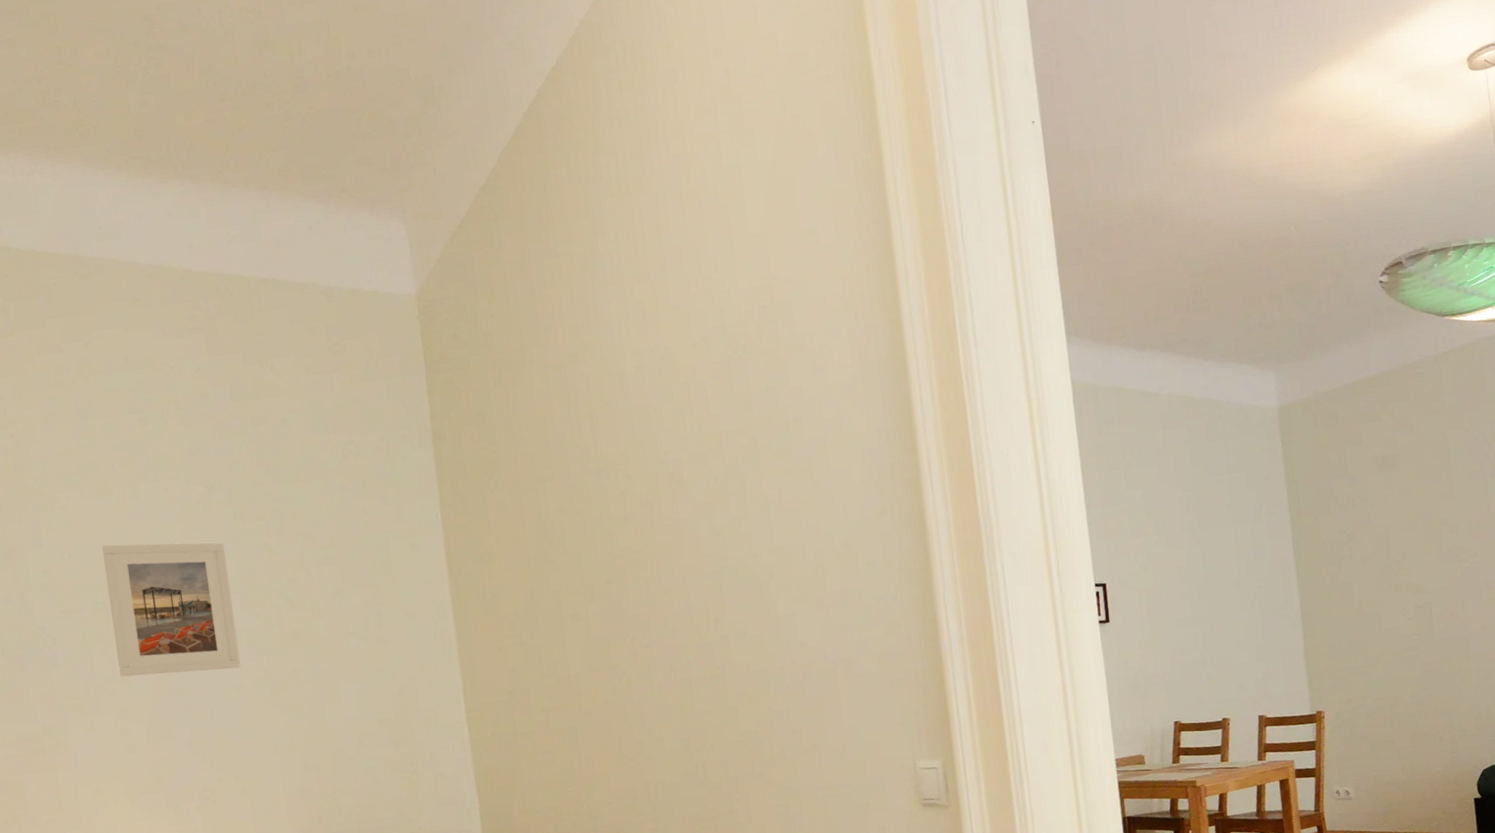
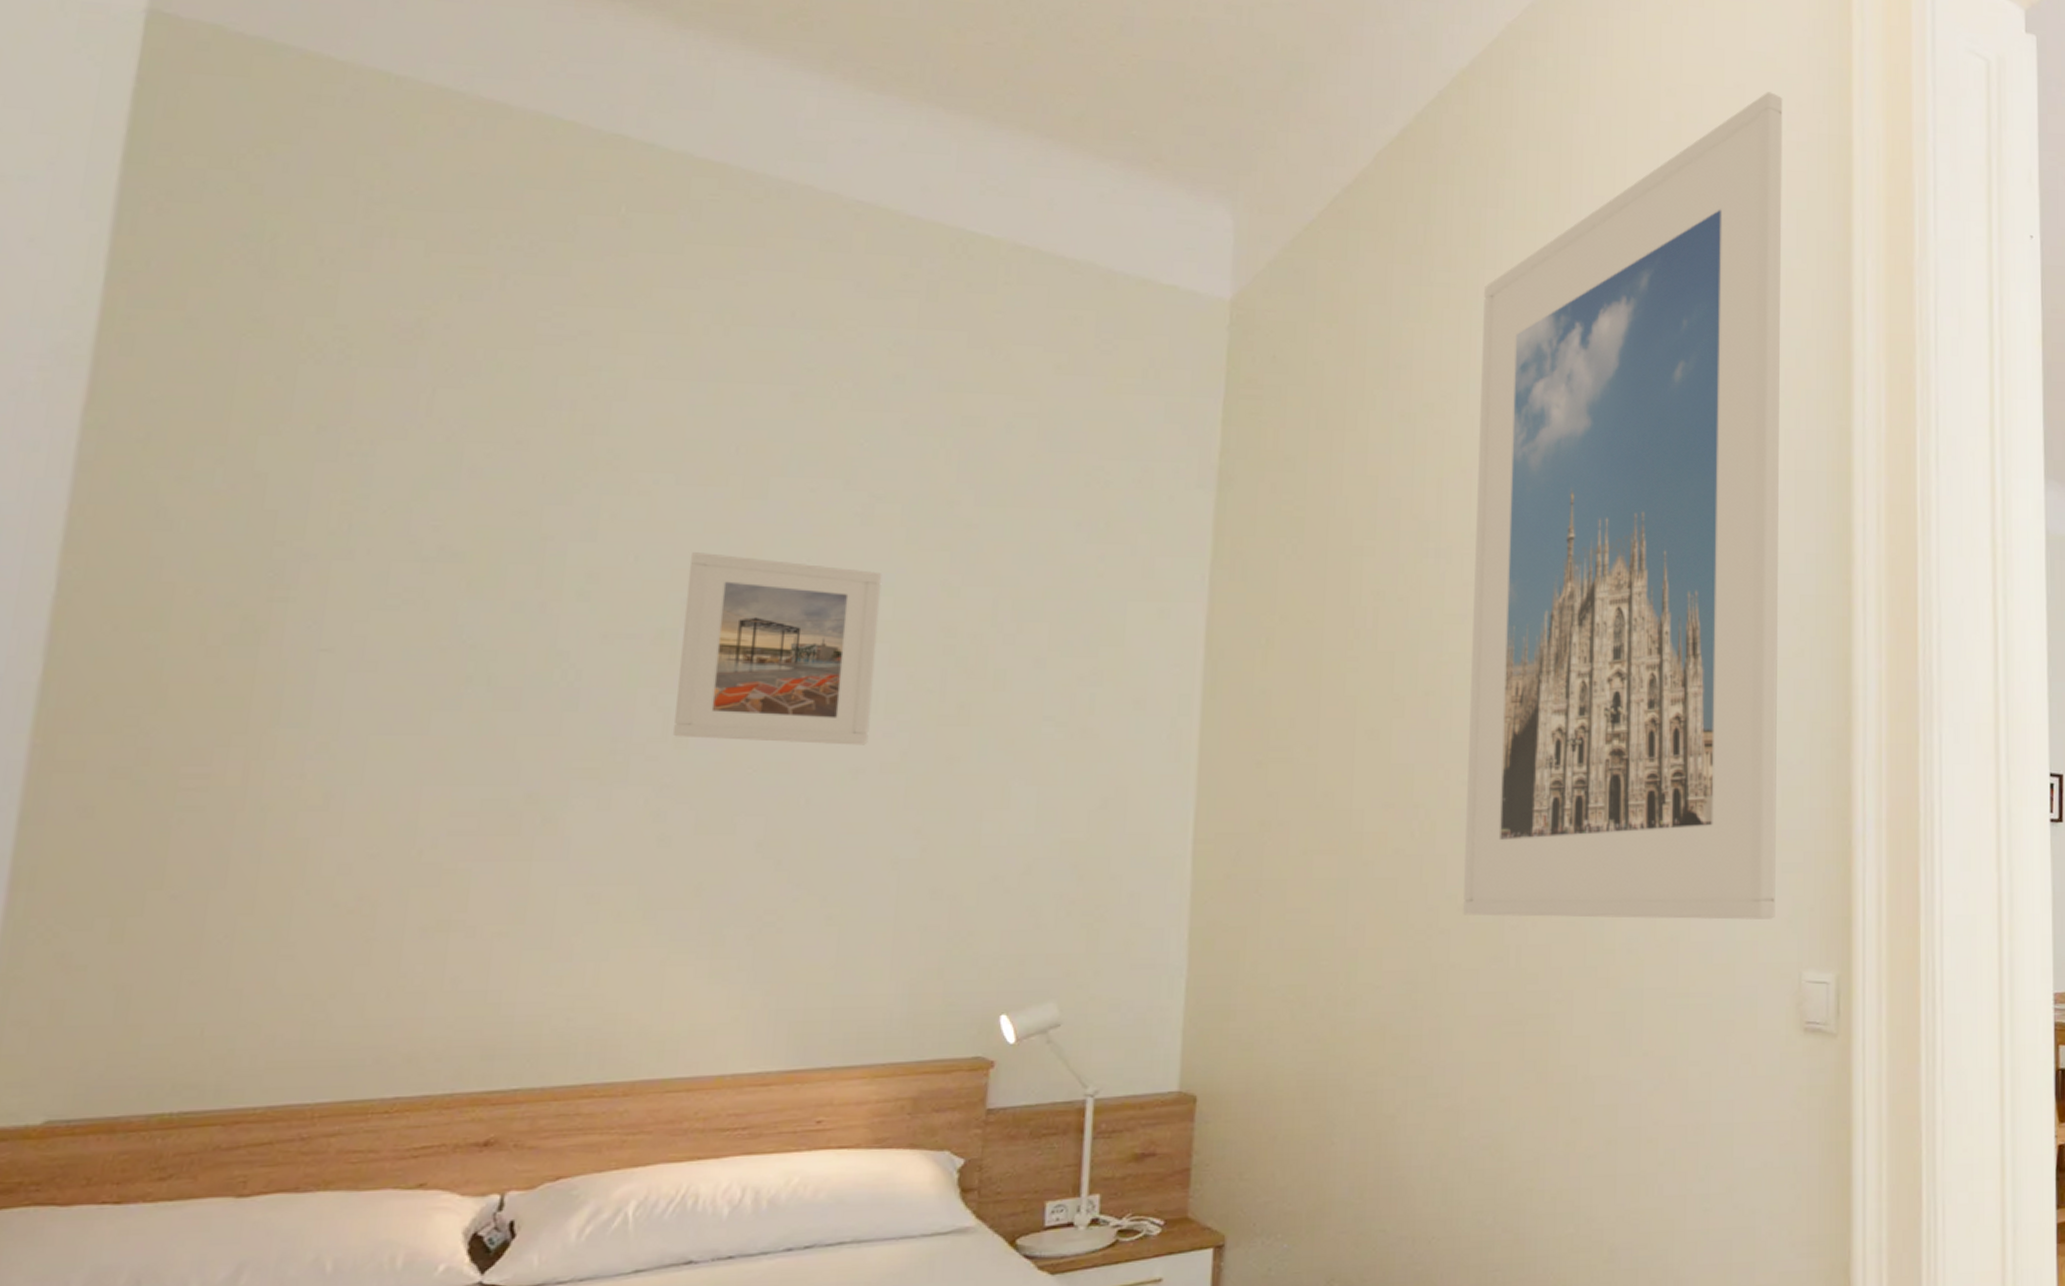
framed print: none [598,35,890,745] -> present [1463,92,1783,920]

